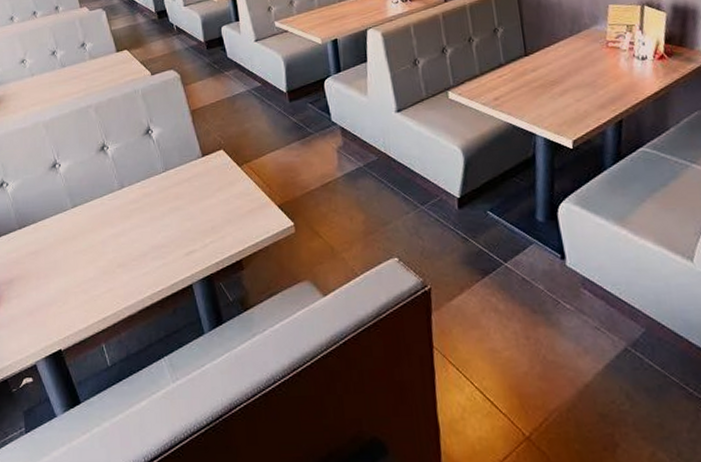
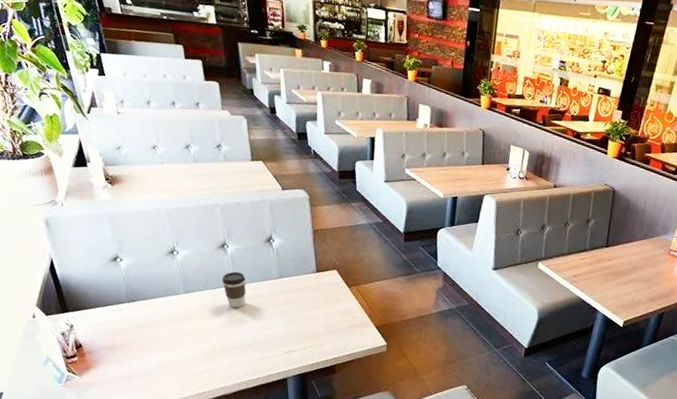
coffee cup: none [107,173,136,214] -> present [221,271,246,308]

